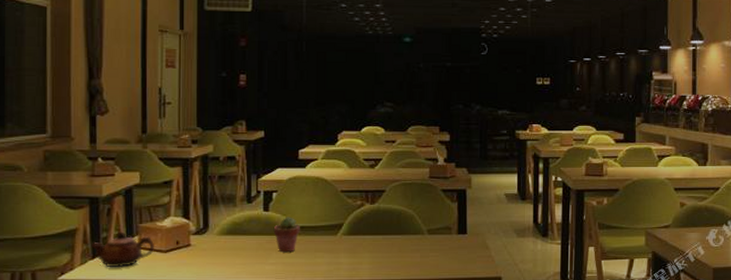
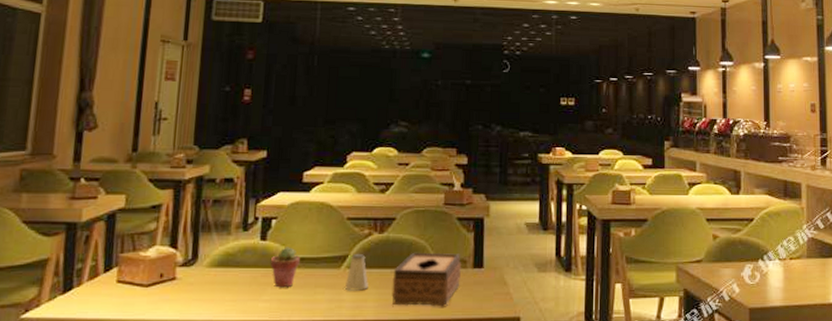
teapot: present [91,231,154,268] -> none [62,262,135,305]
saltshaker: none [342,223,363,255] -> present [345,254,368,291]
tissue box: none [384,220,448,269] -> present [392,252,462,307]

